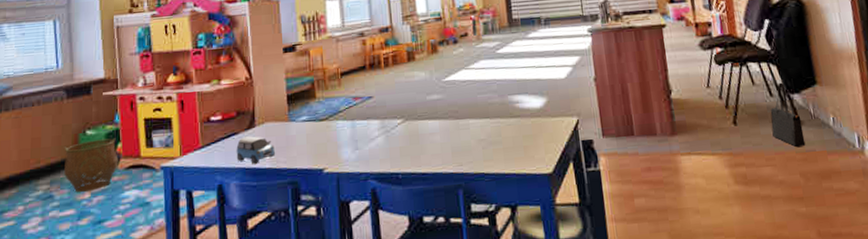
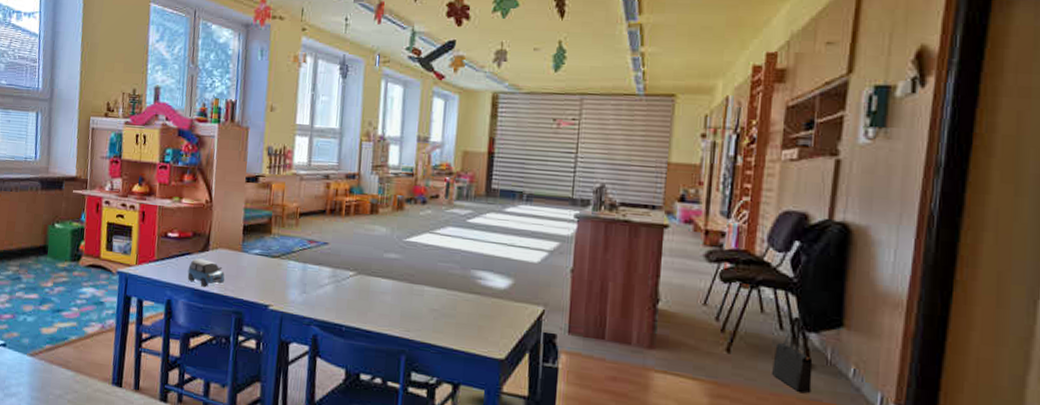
basket: present [64,138,118,192] -> none [32,234,81,281]

